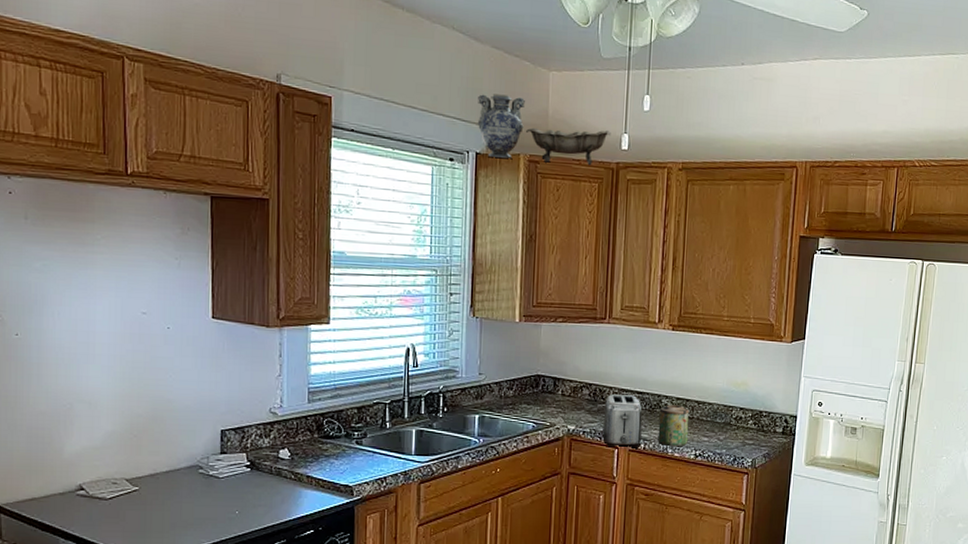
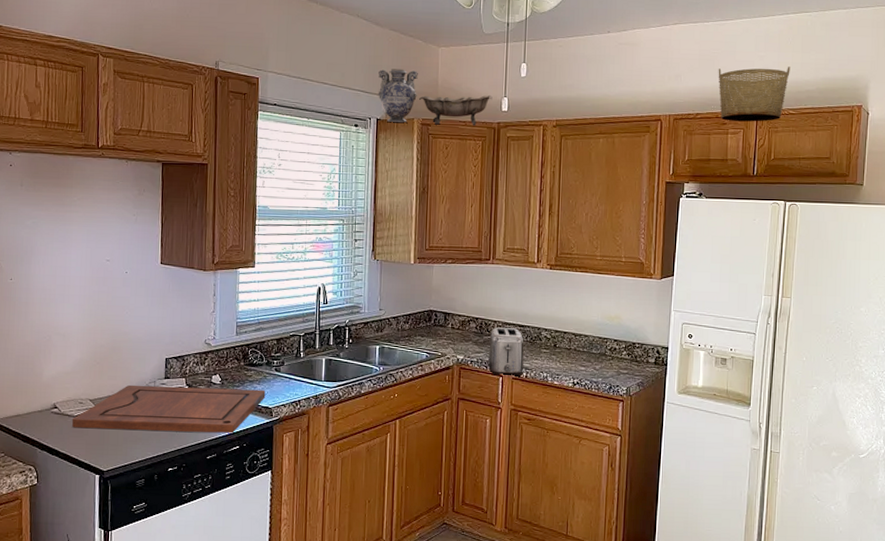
cutting board: none [103,461,345,516] -> present [71,384,266,433]
canister: present [658,405,689,447] -> none [538,337,567,376]
basket: none [858,112,934,174] -> present [718,66,790,122]

